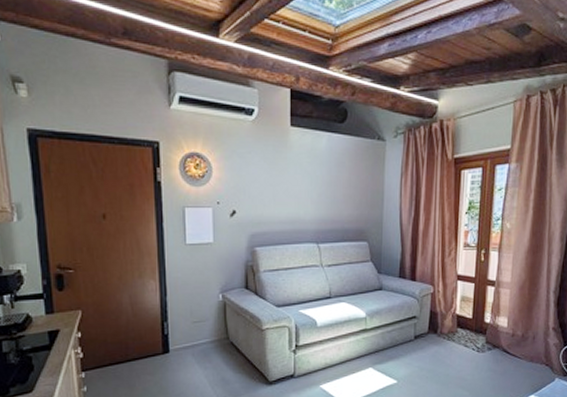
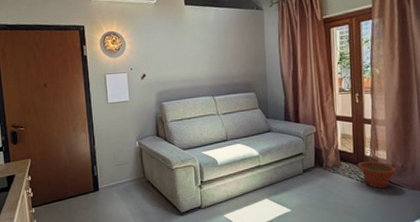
plant pot: none [476,328,516,359] -> present [358,161,396,188]

